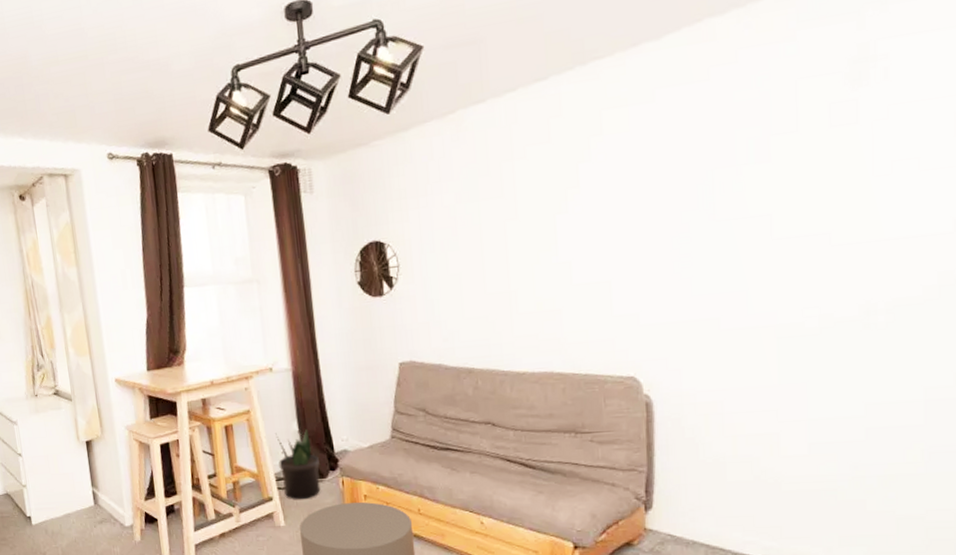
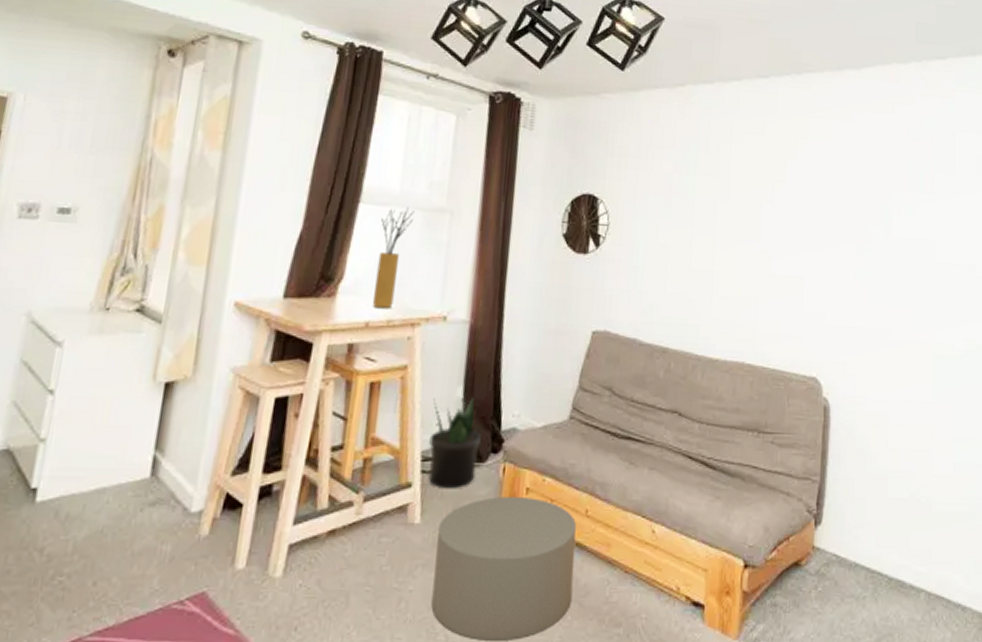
vase: none [204,284,229,369] -> present [373,207,415,309]

